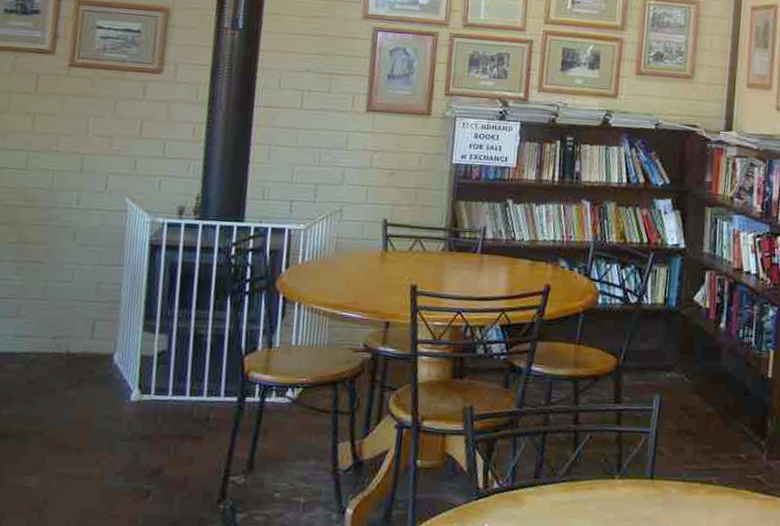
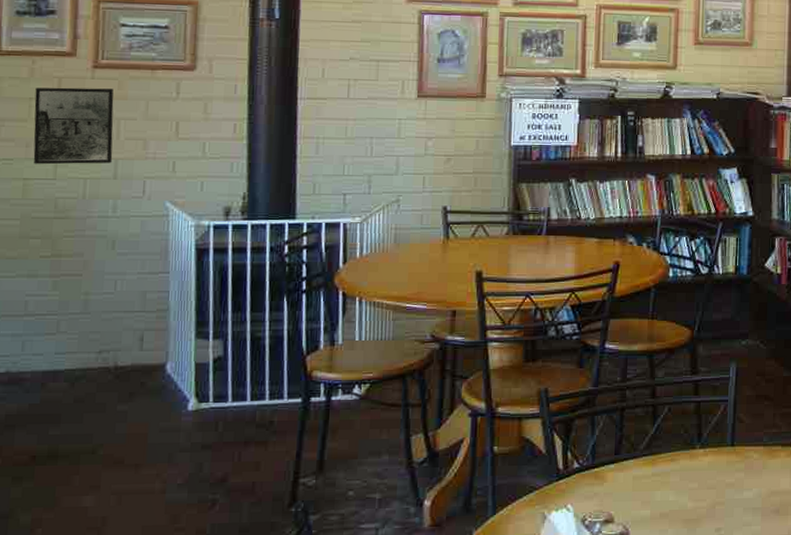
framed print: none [8,82,86,158] -> present [33,87,114,165]

